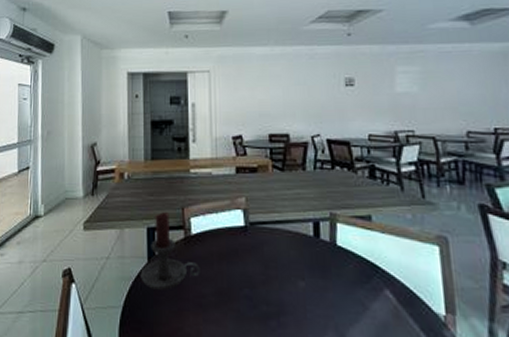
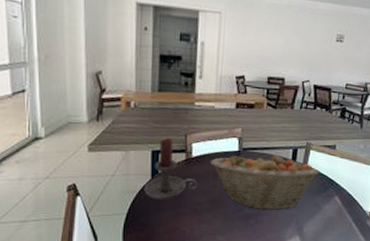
fruit basket: none [213,227,355,308] -> present [211,152,320,211]

